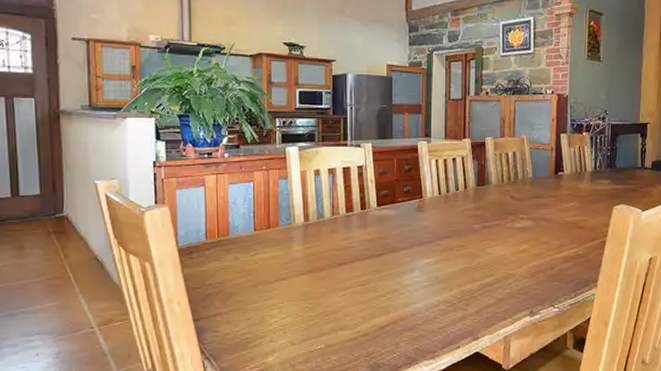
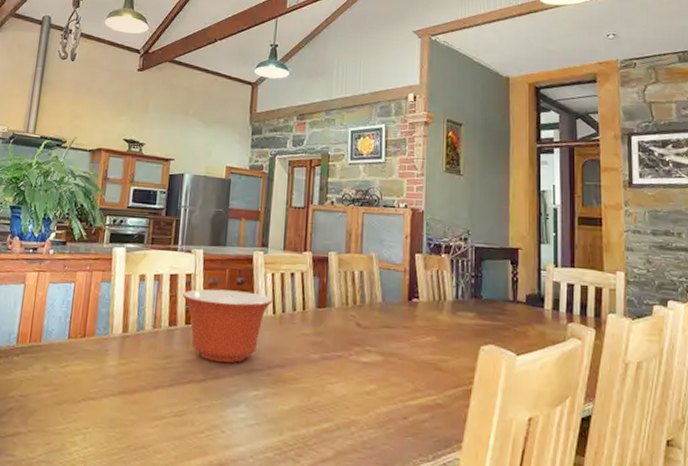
mixing bowl: none [355,177,438,239] -> present [182,289,273,363]

